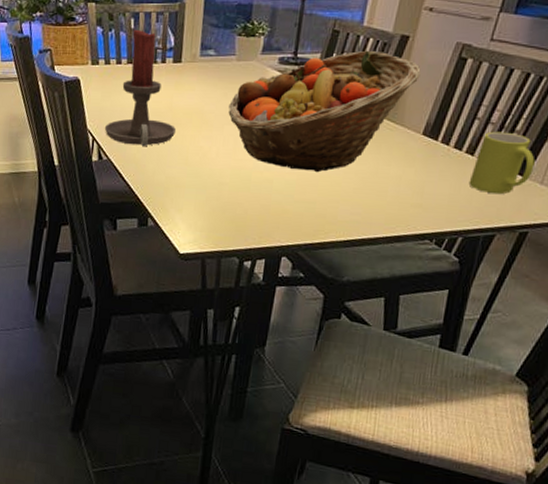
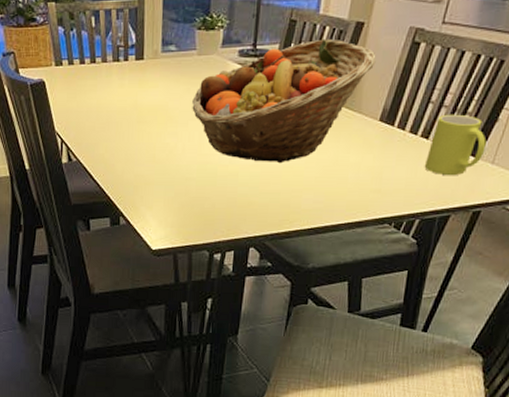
candle holder: present [104,29,177,147] -> none [72,27,143,147]

